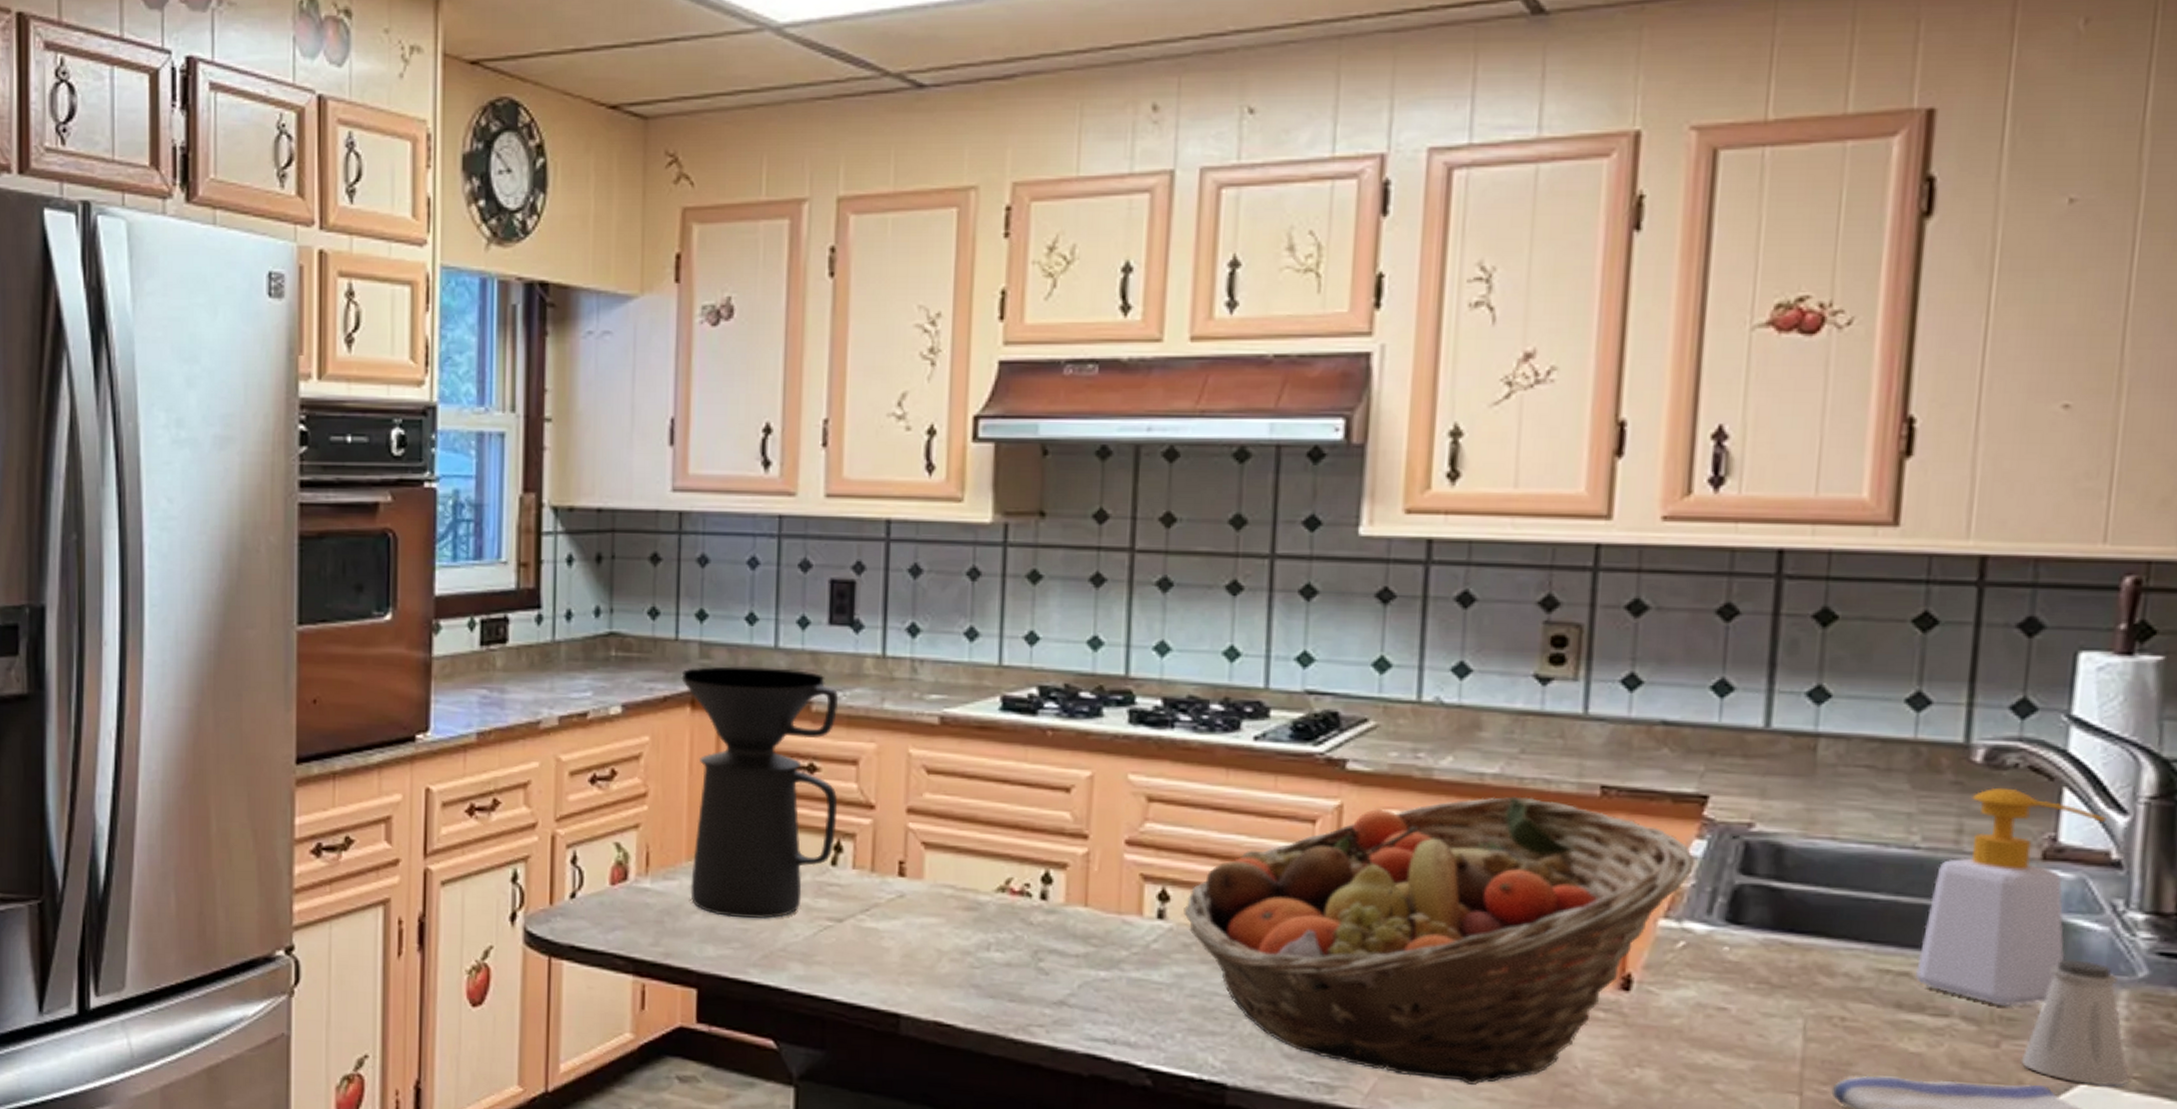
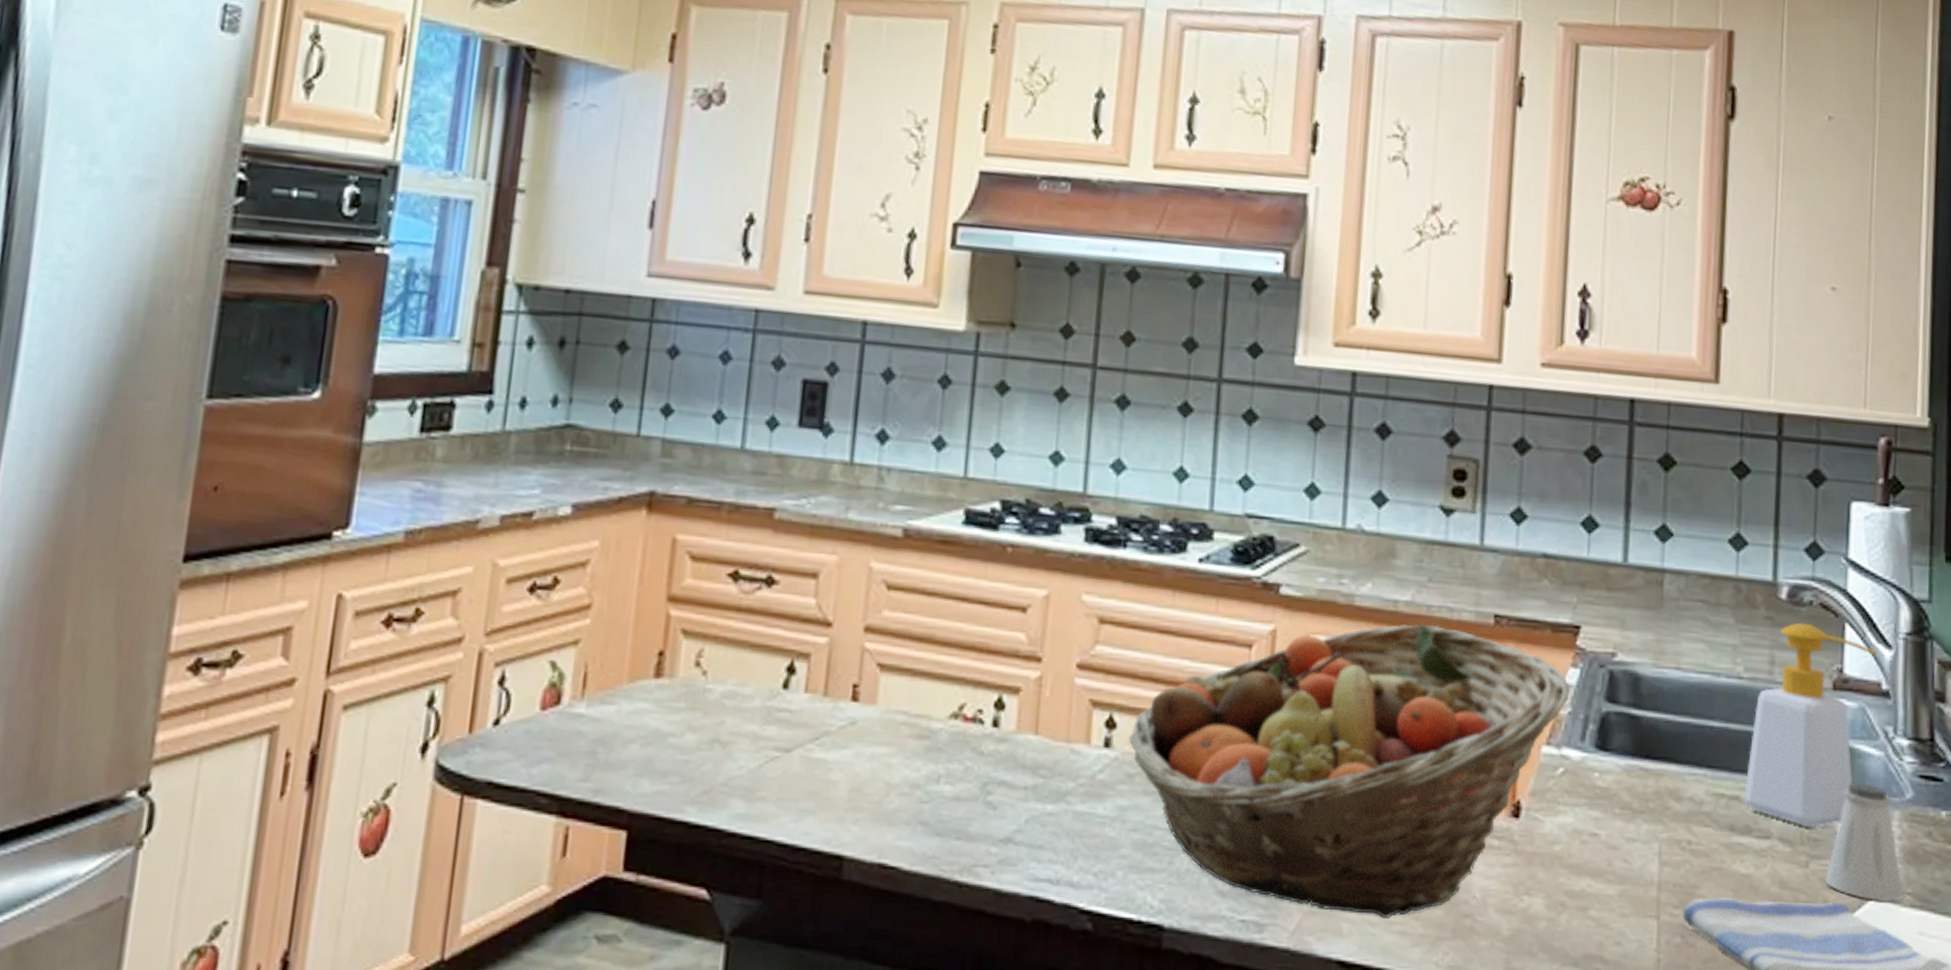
coffee maker: present [681,666,839,919] -> none [629,466,803,749]

